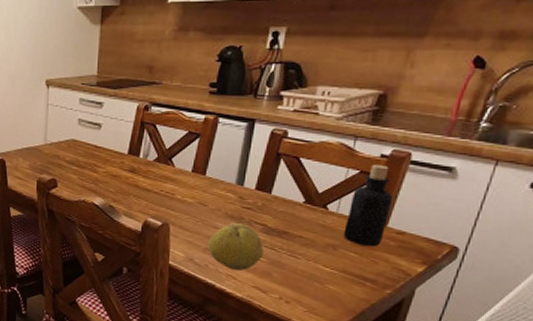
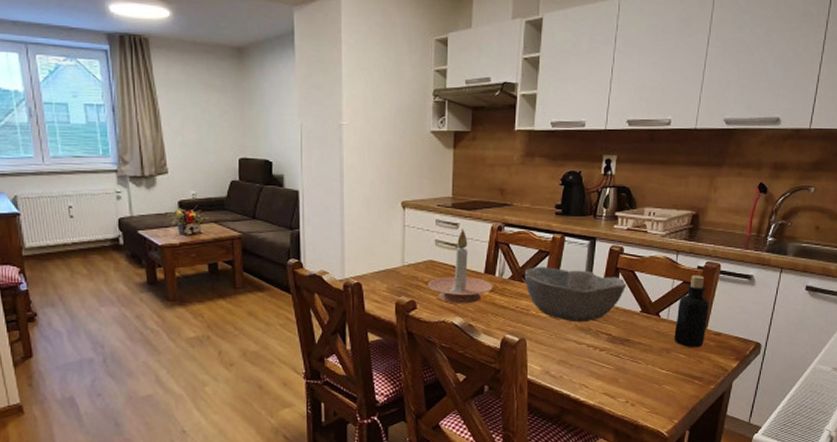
candle holder: none [70,108,137,185] -> present [428,229,493,304]
bowl: none [170,149,289,211] -> present [524,267,627,323]
fruit: present [208,223,264,270] -> none [562,334,610,379]

